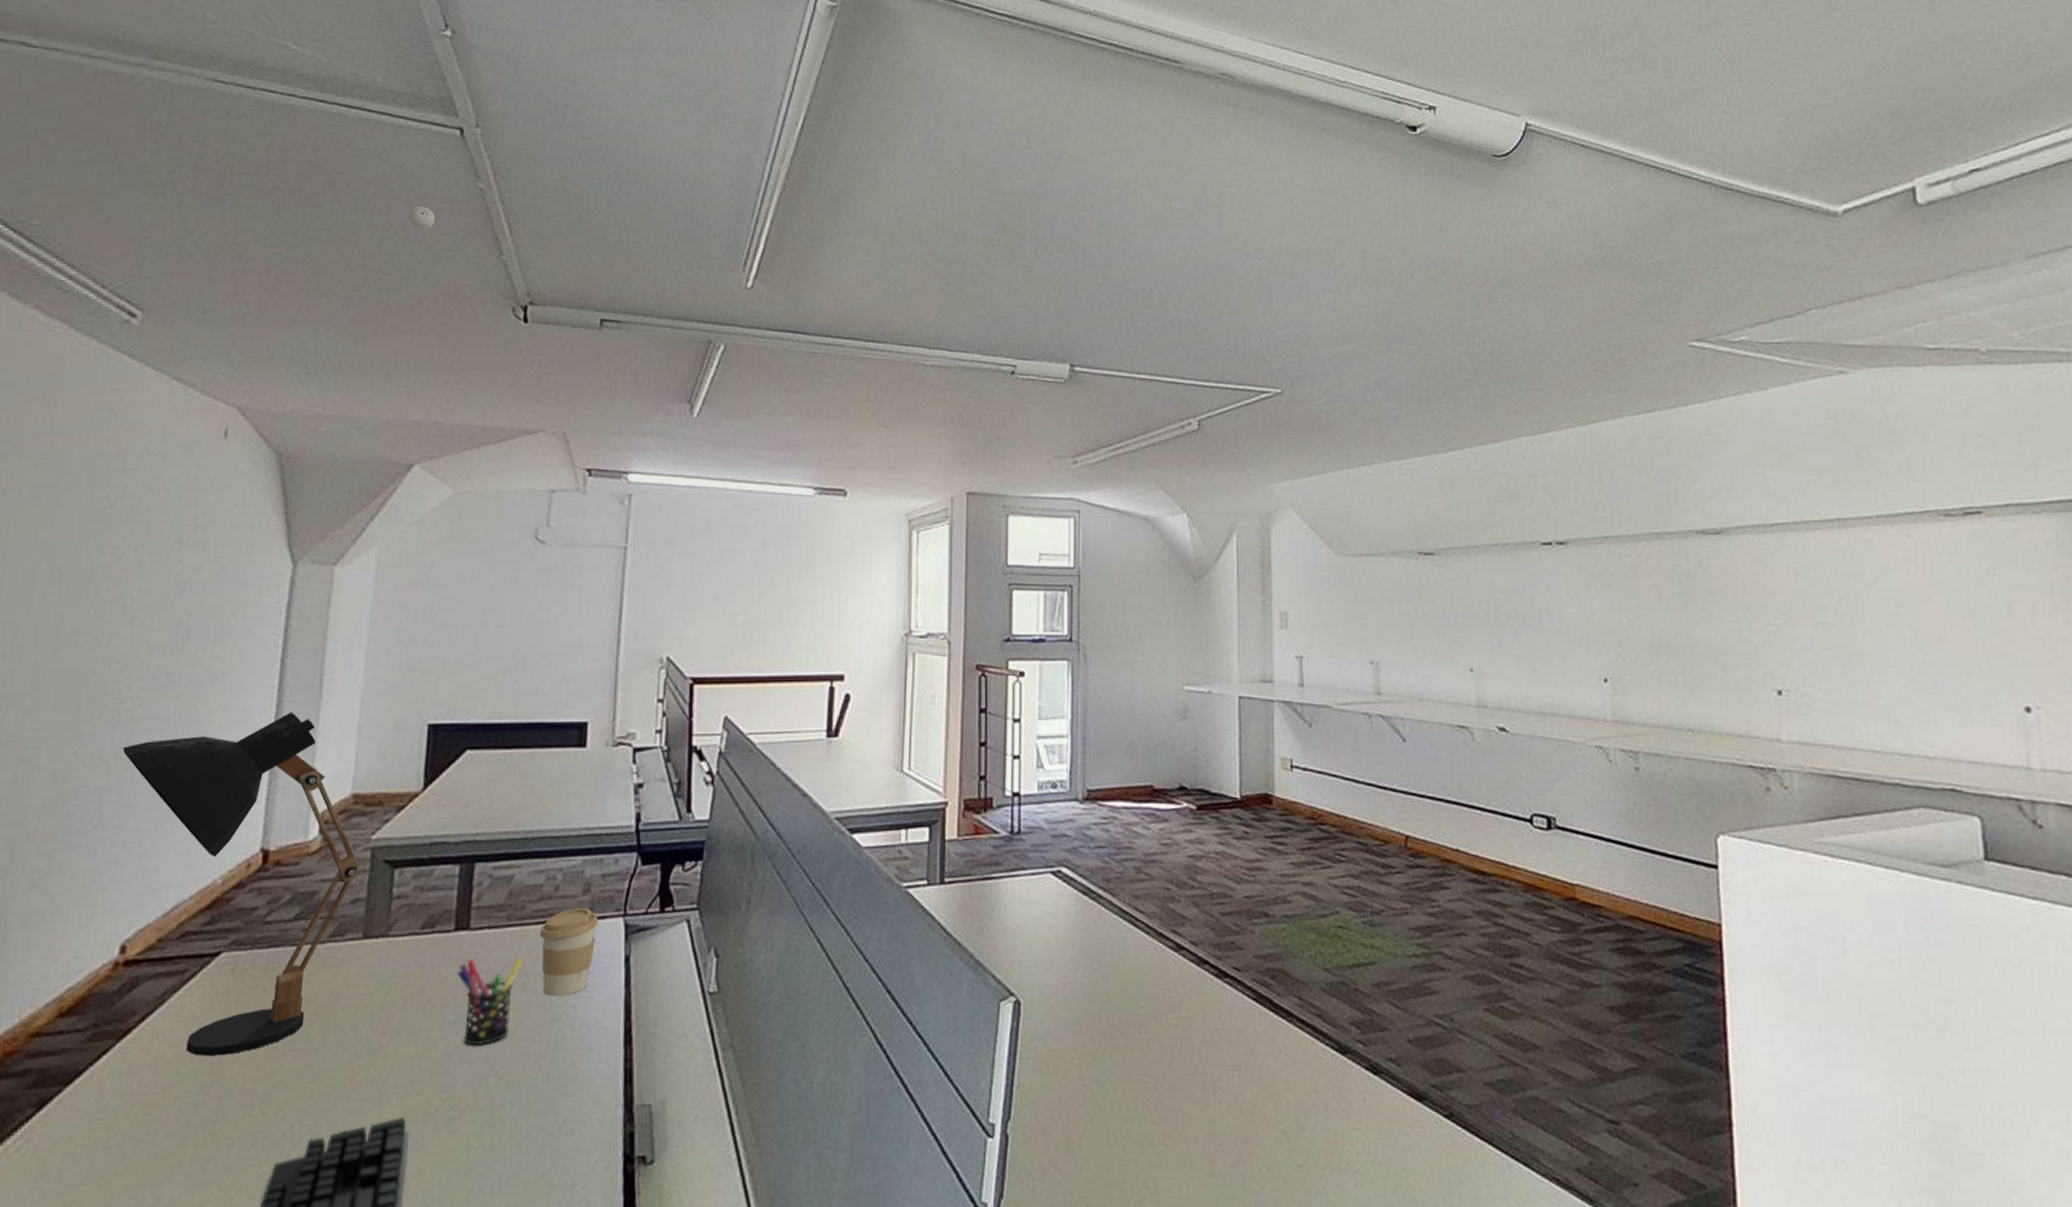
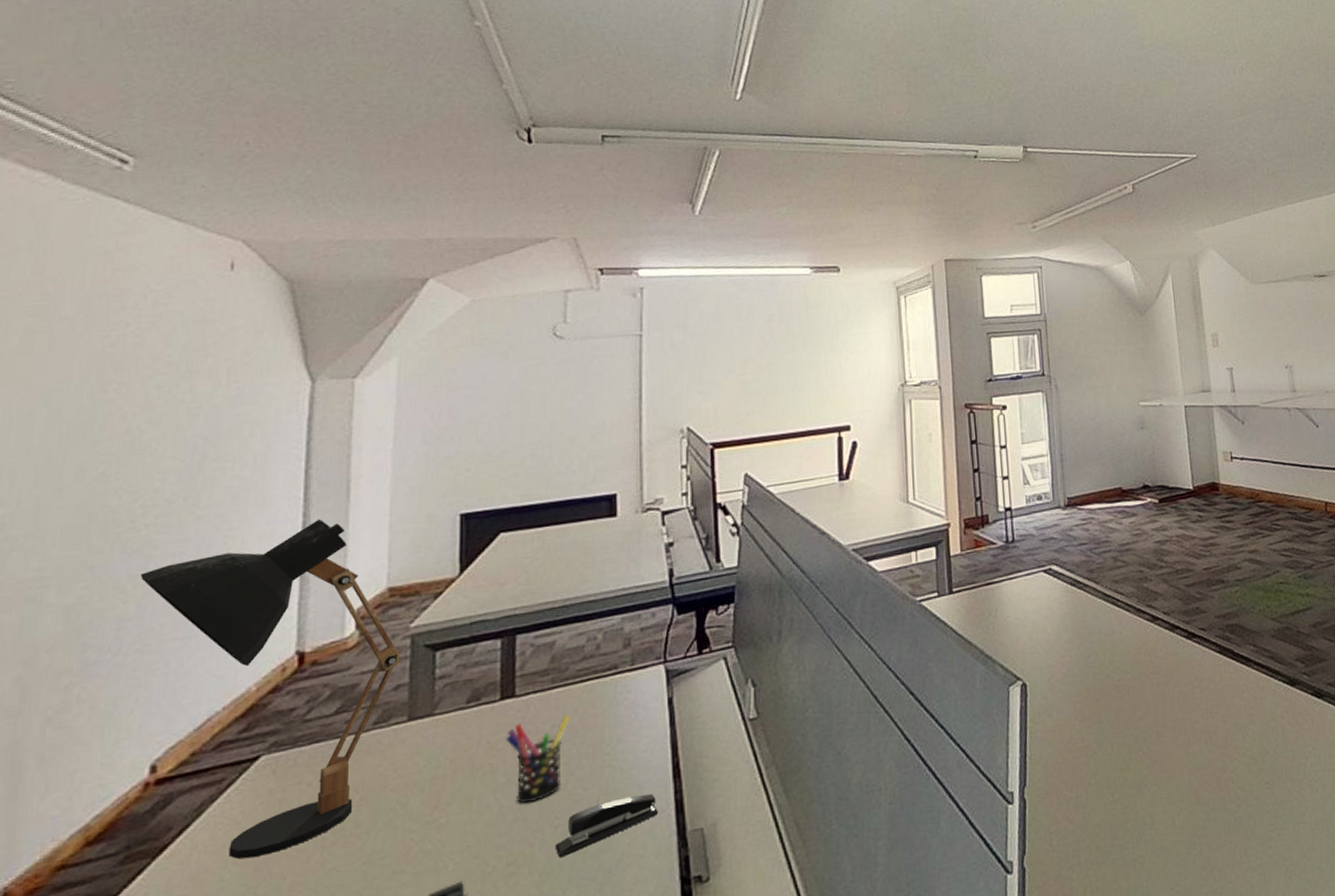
eyeball: present [408,206,435,230] -> none [407,45,434,66]
stapler: none [498,1057,606,1111] -> present [555,794,659,858]
coffee cup: present [539,908,599,997] -> none [584,661,641,746]

